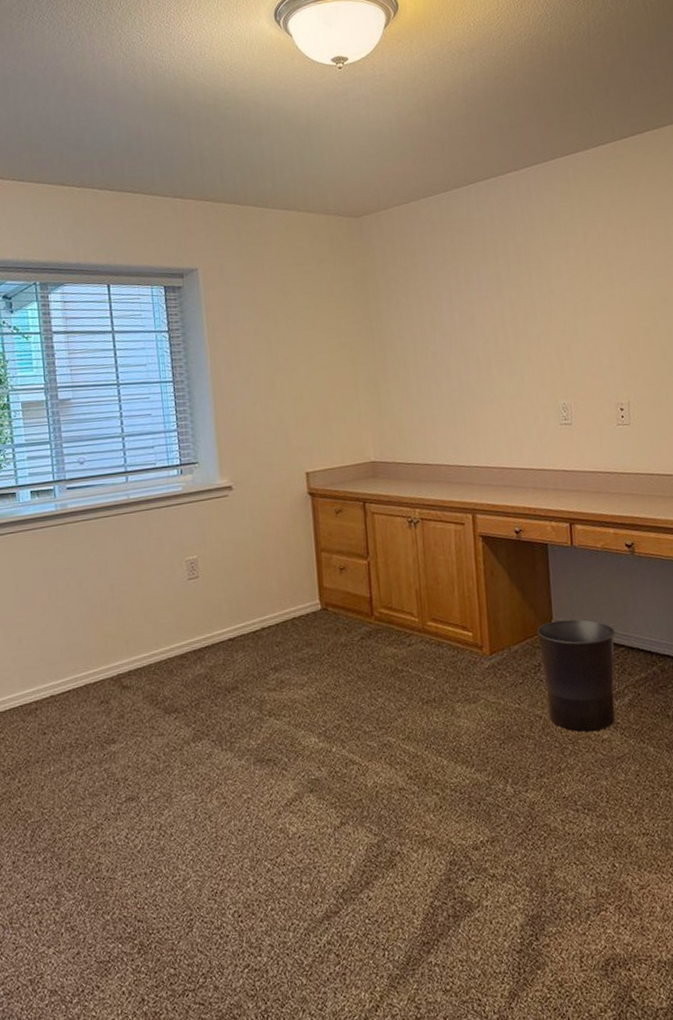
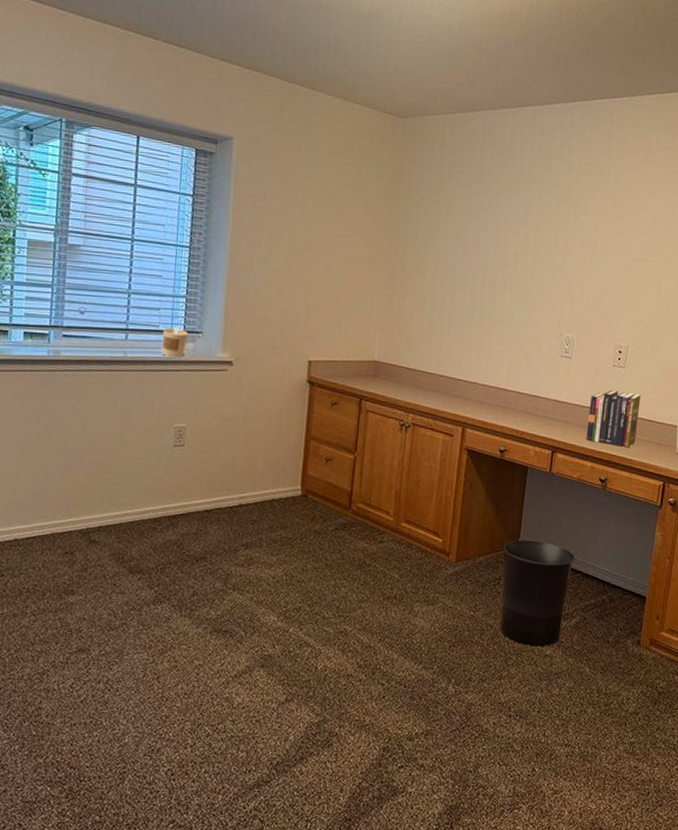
candle: none [160,461,186,493] -> present [160,326,189,358]
books: none [600,449,657,508] -> present [586,389,641,448]

